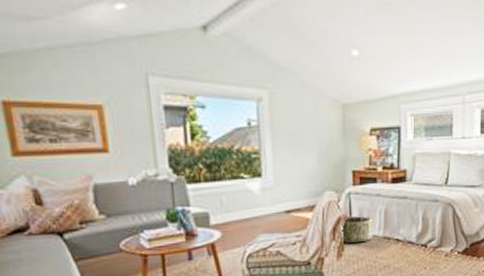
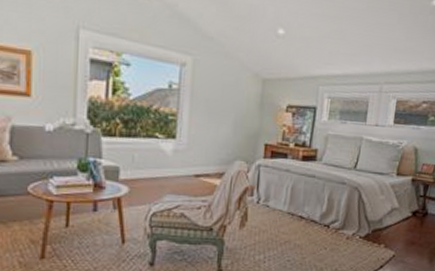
basket: present [342,214,372,243] -> none [246,187,279,215]

